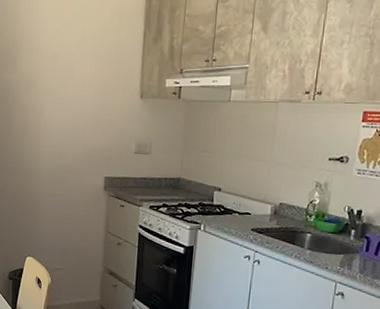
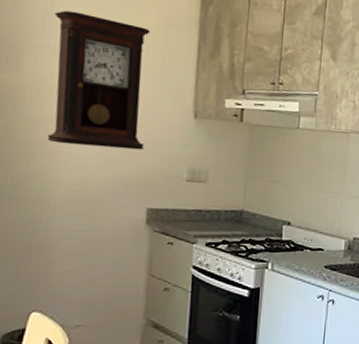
pendulum clock: none [34,17,107,129] -> present [47,10,151,150]

